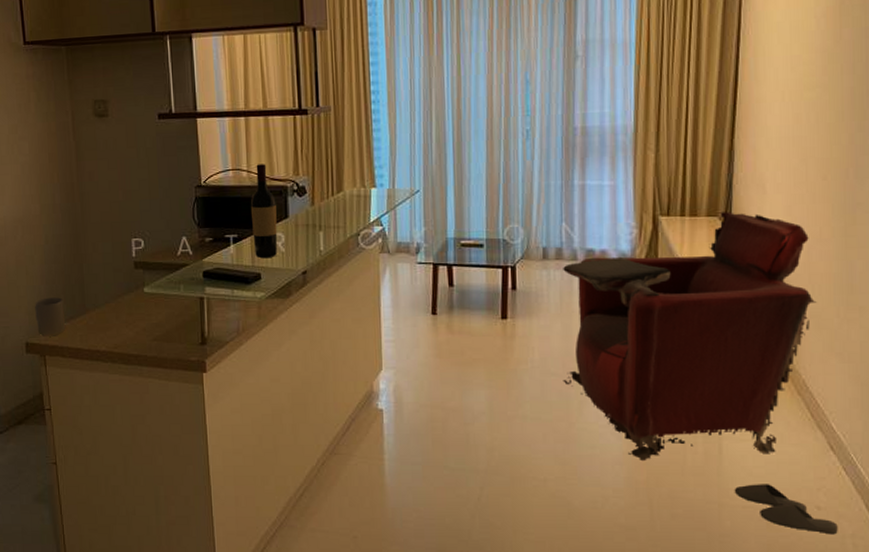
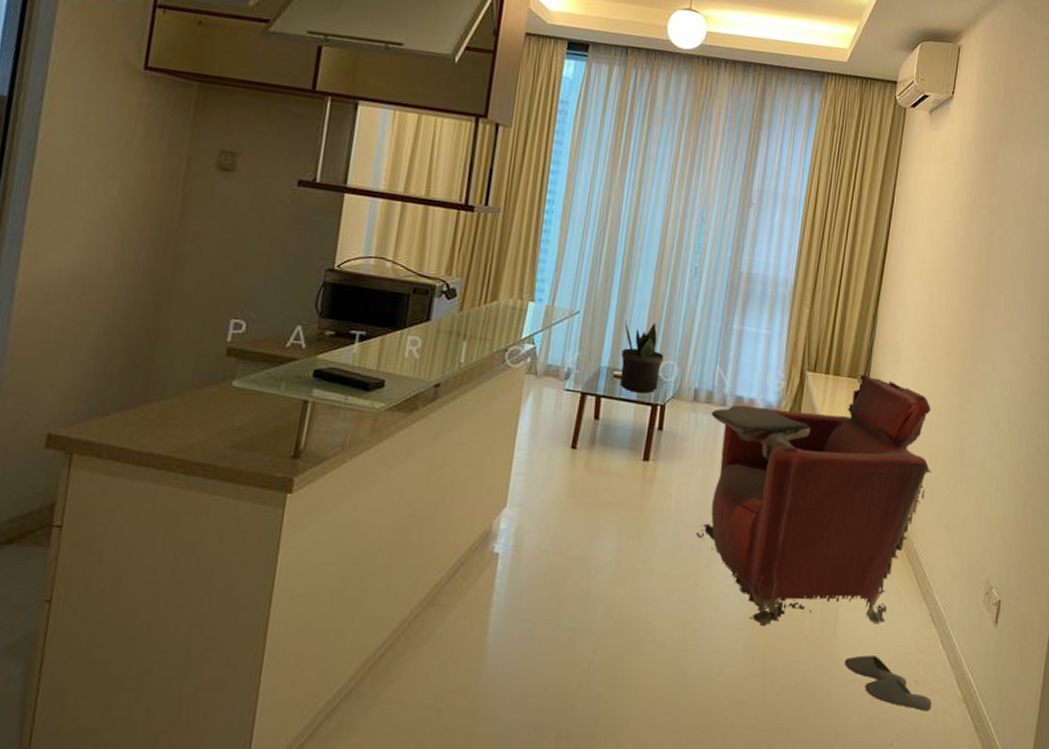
cup: present [35,297,66,337] -> none [69,378,118,430]
wine bottle: present [250,164,278,258] -> none [382,256,420,363]
planter: none [464,191,508,258] -> present [619,320,664,394]

